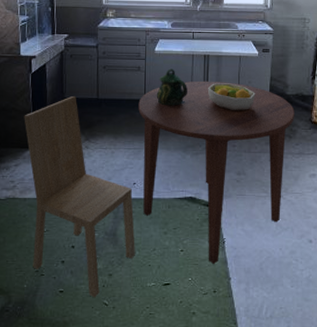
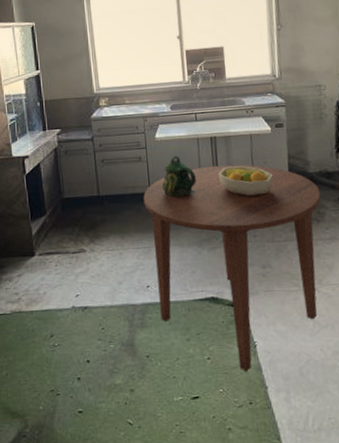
dining chair: present [24,96,135,297] -> none [22,196,157,416]

